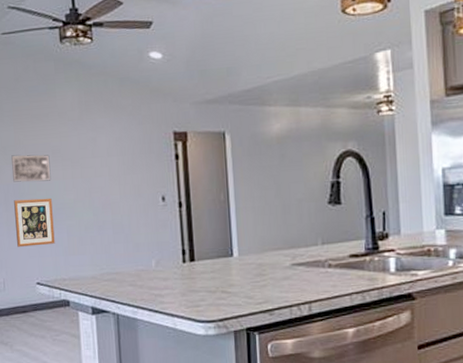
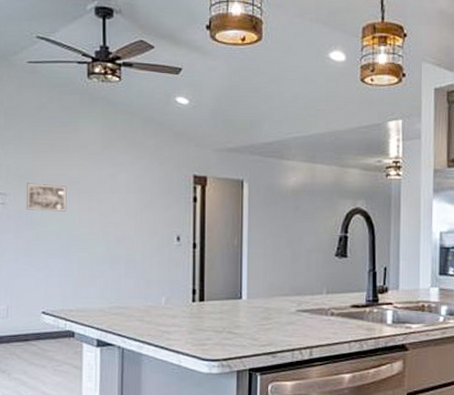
wall art: present [14,198,55,247] -> none [25,228,65,275]

